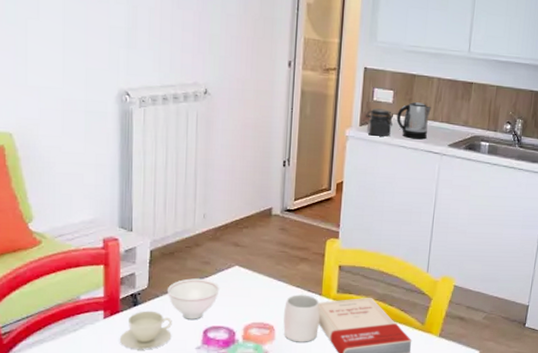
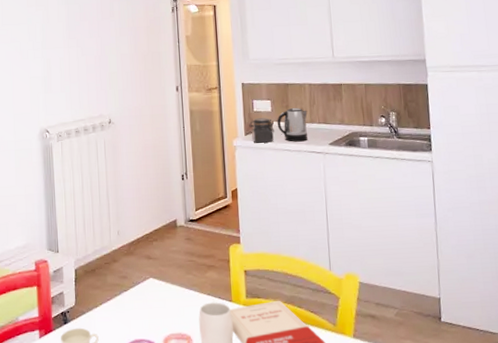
bowl: present [167,278,220,319] -> none [91,293,138,334]

